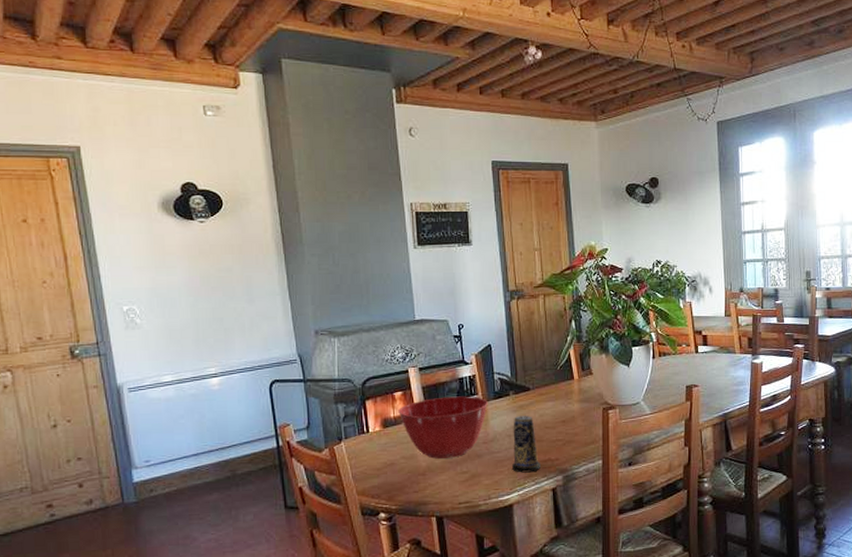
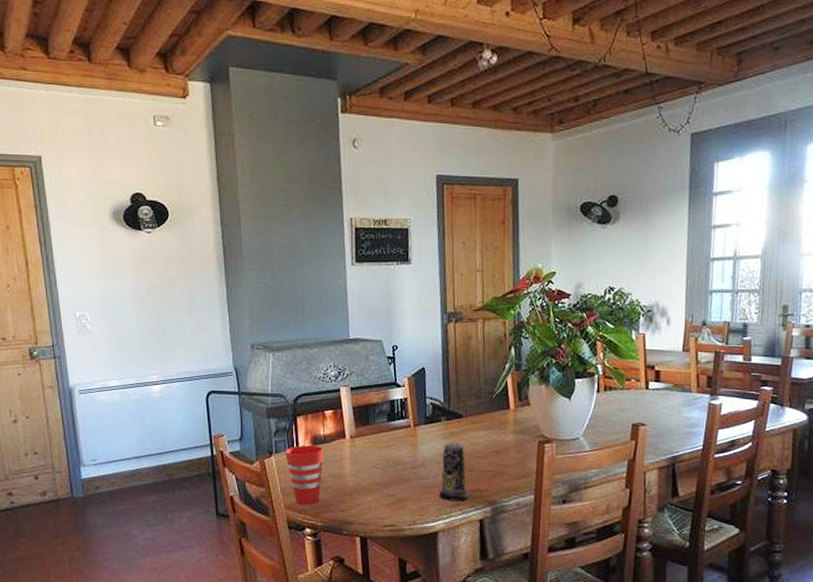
cup: none [355,427,394,490] -> present [285,444,323,506]
mixing bowl: present [398,396,488,459] -> none [328,418,418,480]

